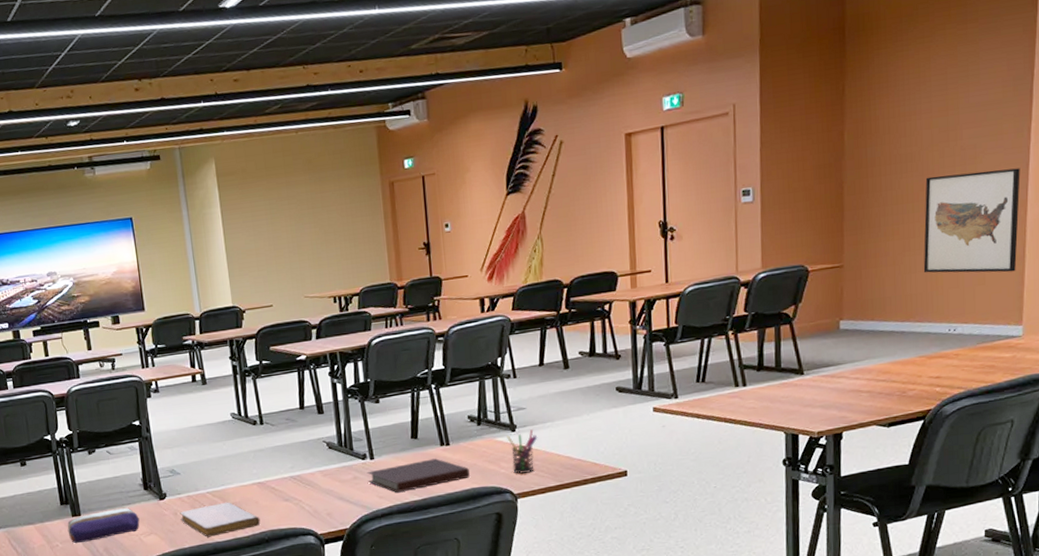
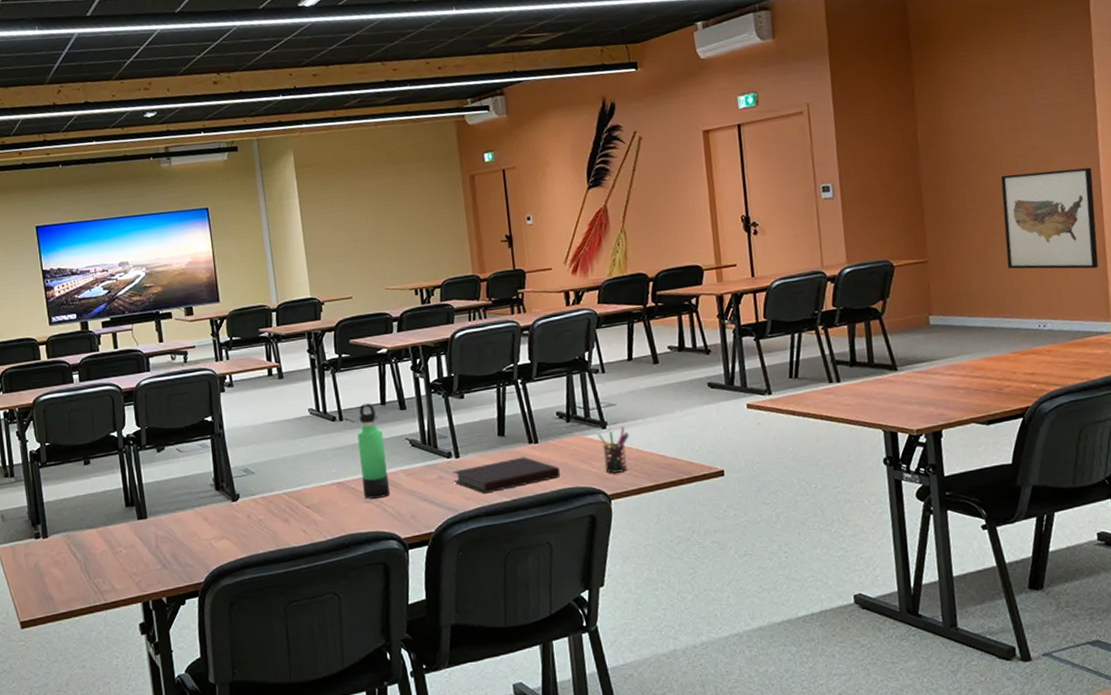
pencil case: present [67,508,140,544] -> none [132,510,211,550]
notebook: present [180,502,261,537] -> none [253,503,340,542]
thermos bottle: none [277,407,307,498] -> present [357,403,390,499]

